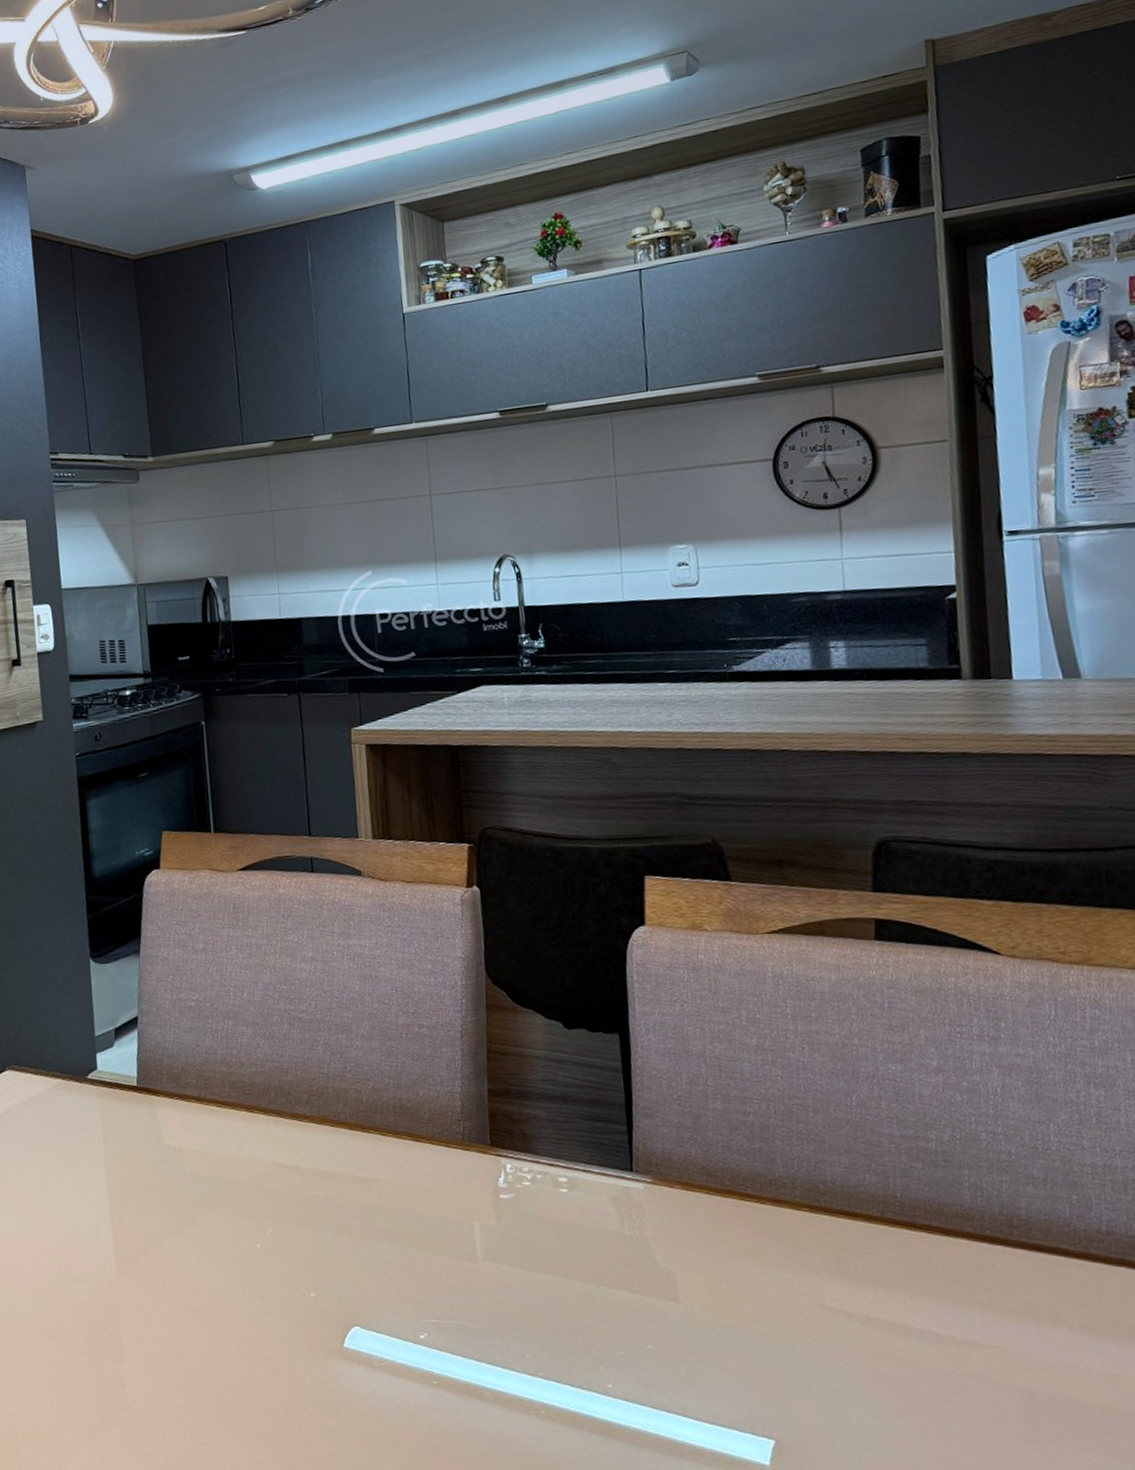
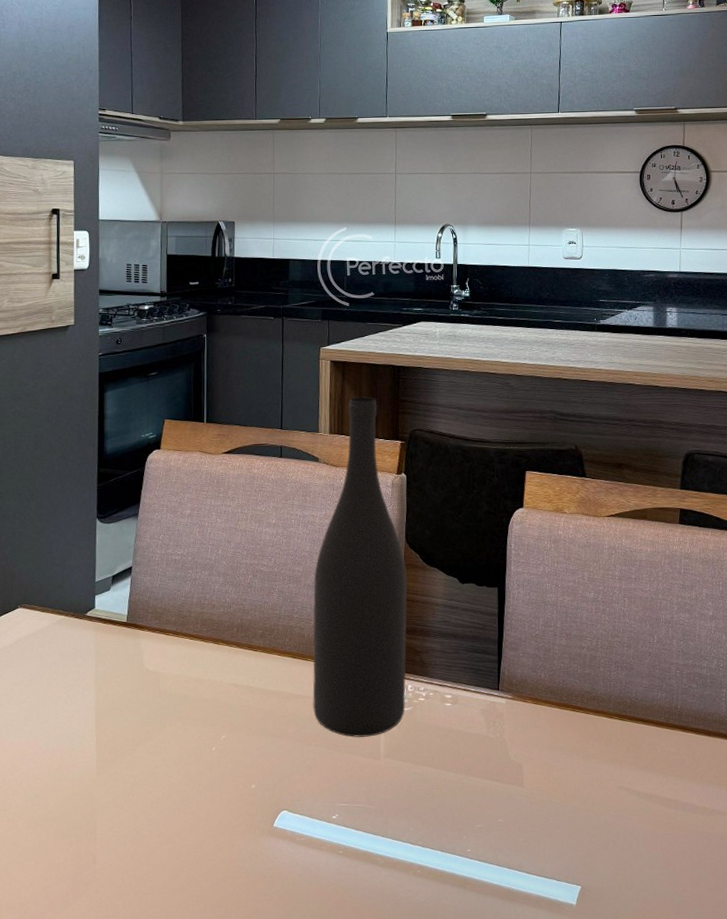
wine bottle: none [368,788,505,1233] -> present [312,397,407,737]

